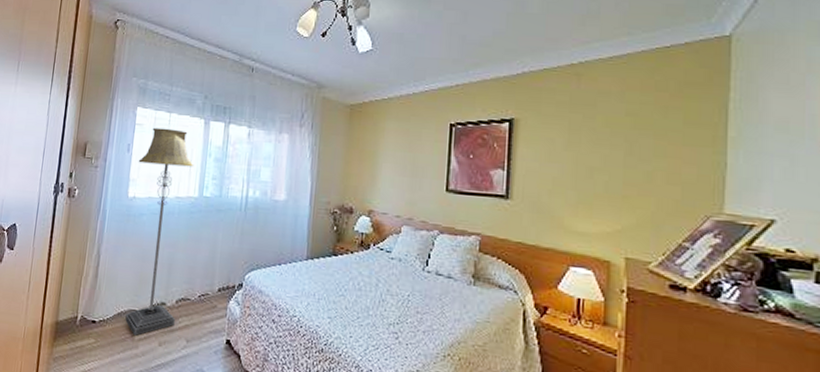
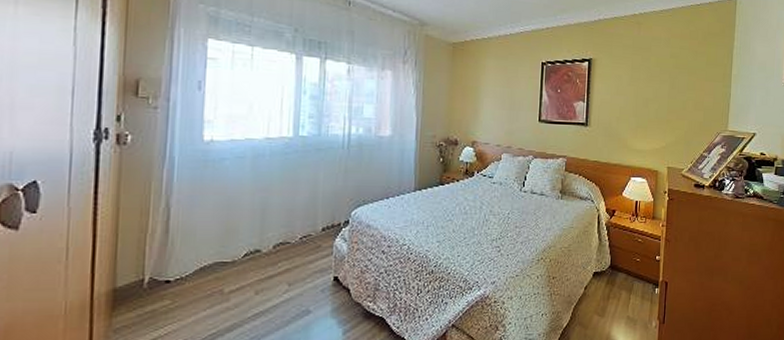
floor lamp: present [125,127,194,336] -> none [210,62,286,288]

